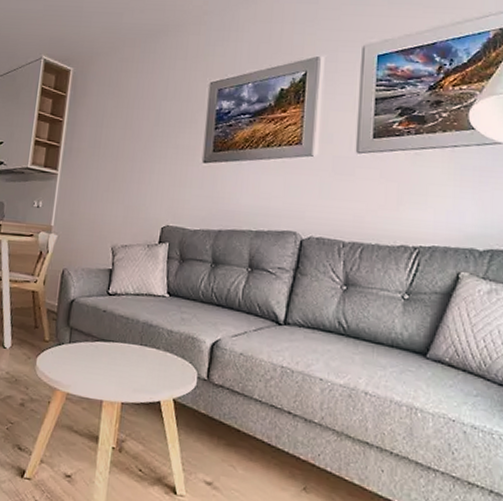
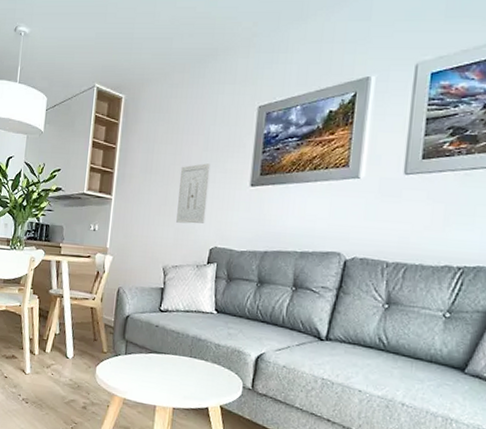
wall art: none [126,138,162,201] -> present [176,163,211,224]

